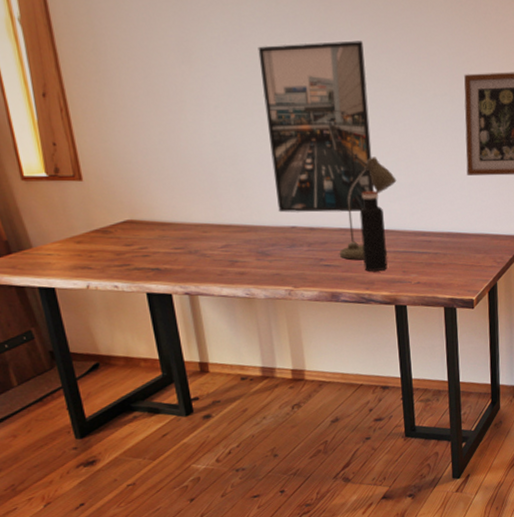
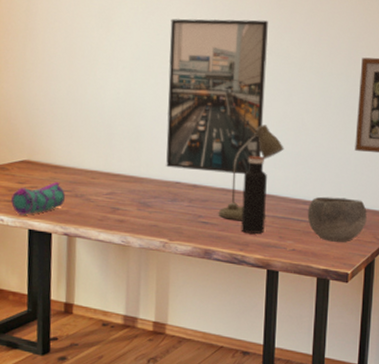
pencil case: none [121,240,180,279] -> present [11,182,66,215]
bowl: none [427,225,486,271] -> present [307,196,367,242]

